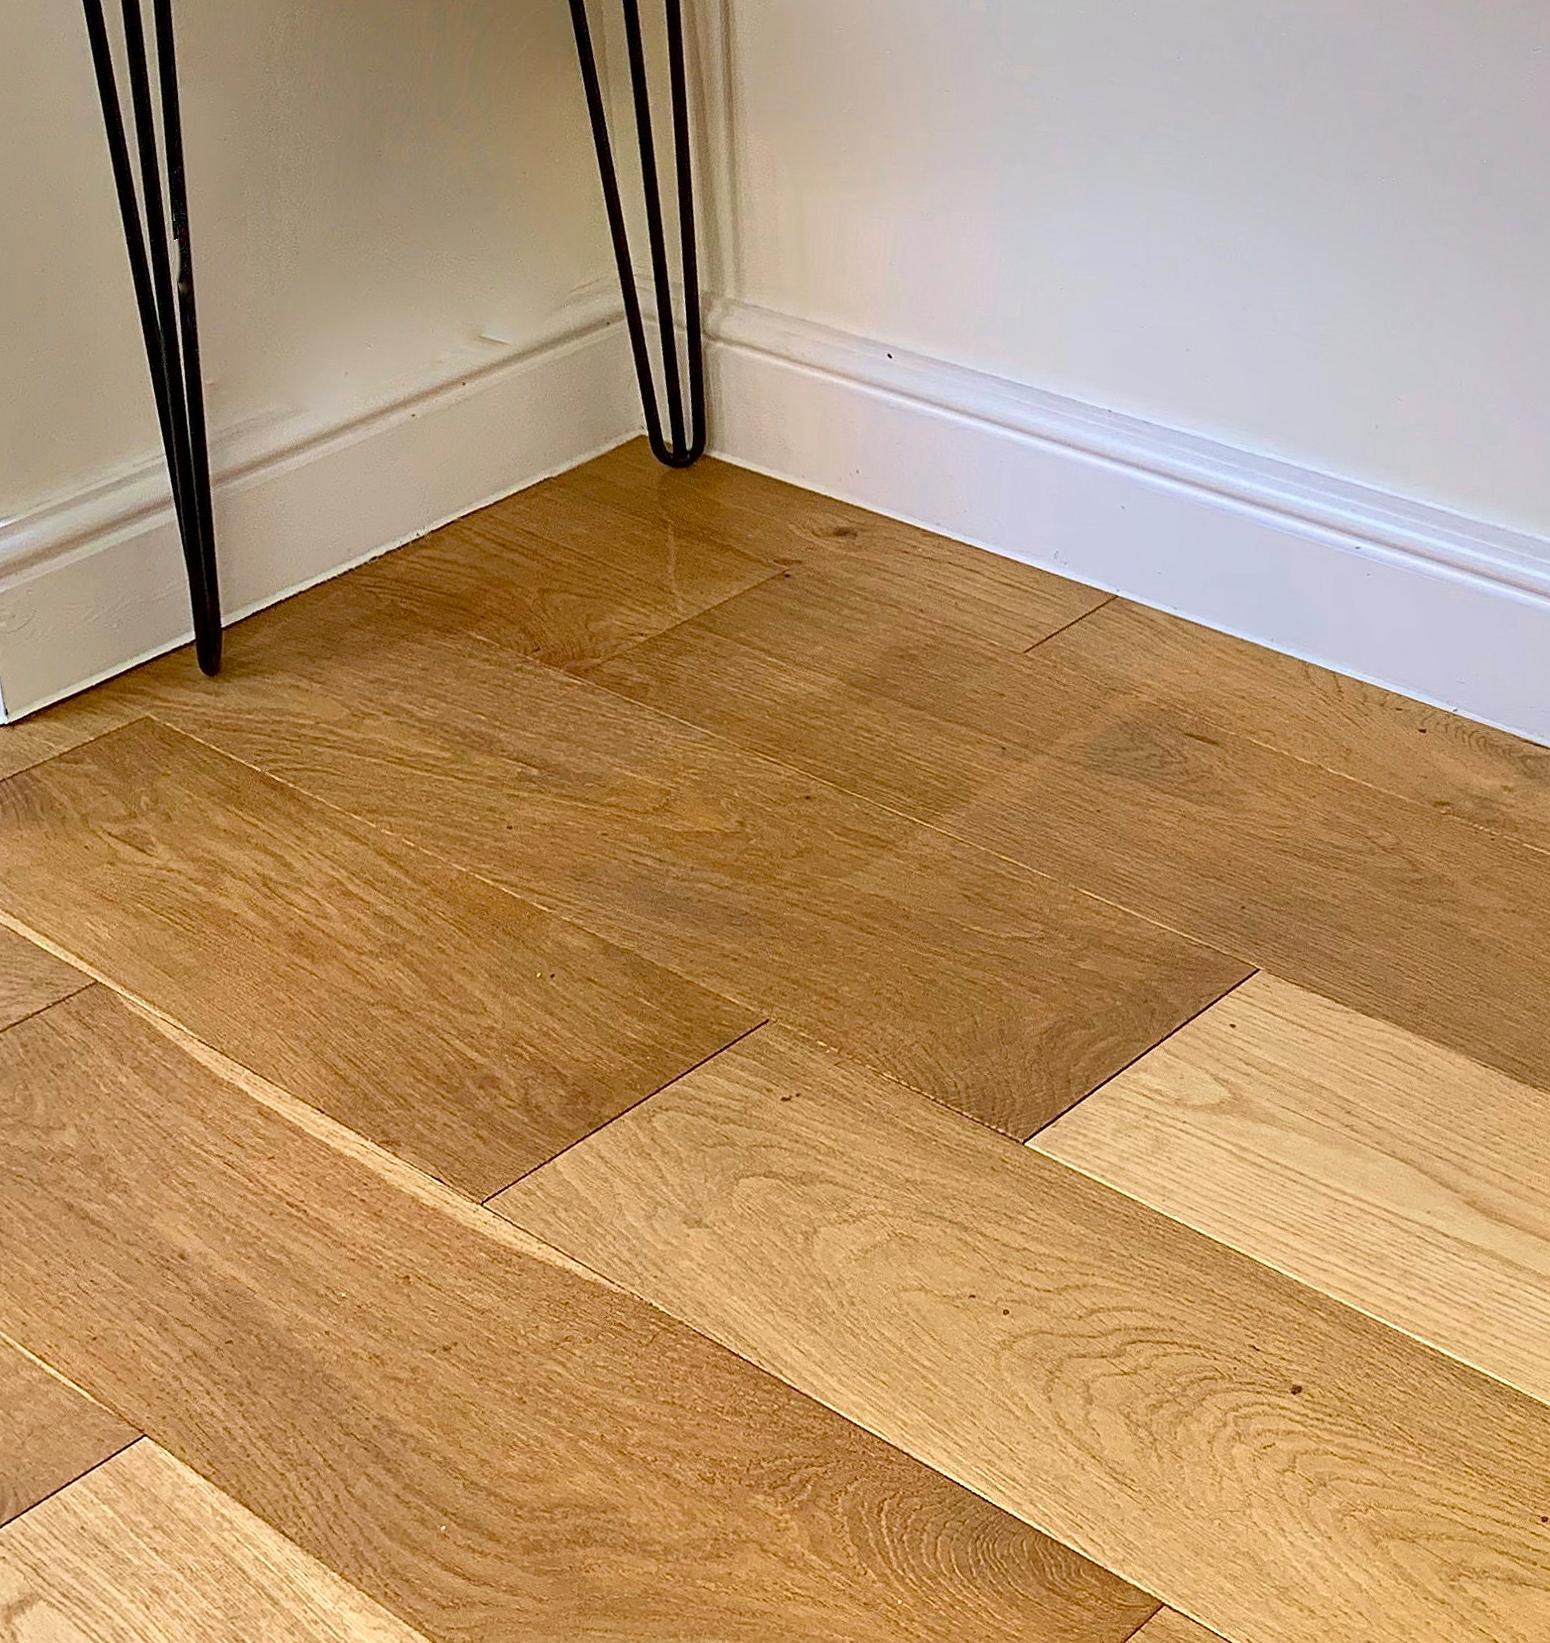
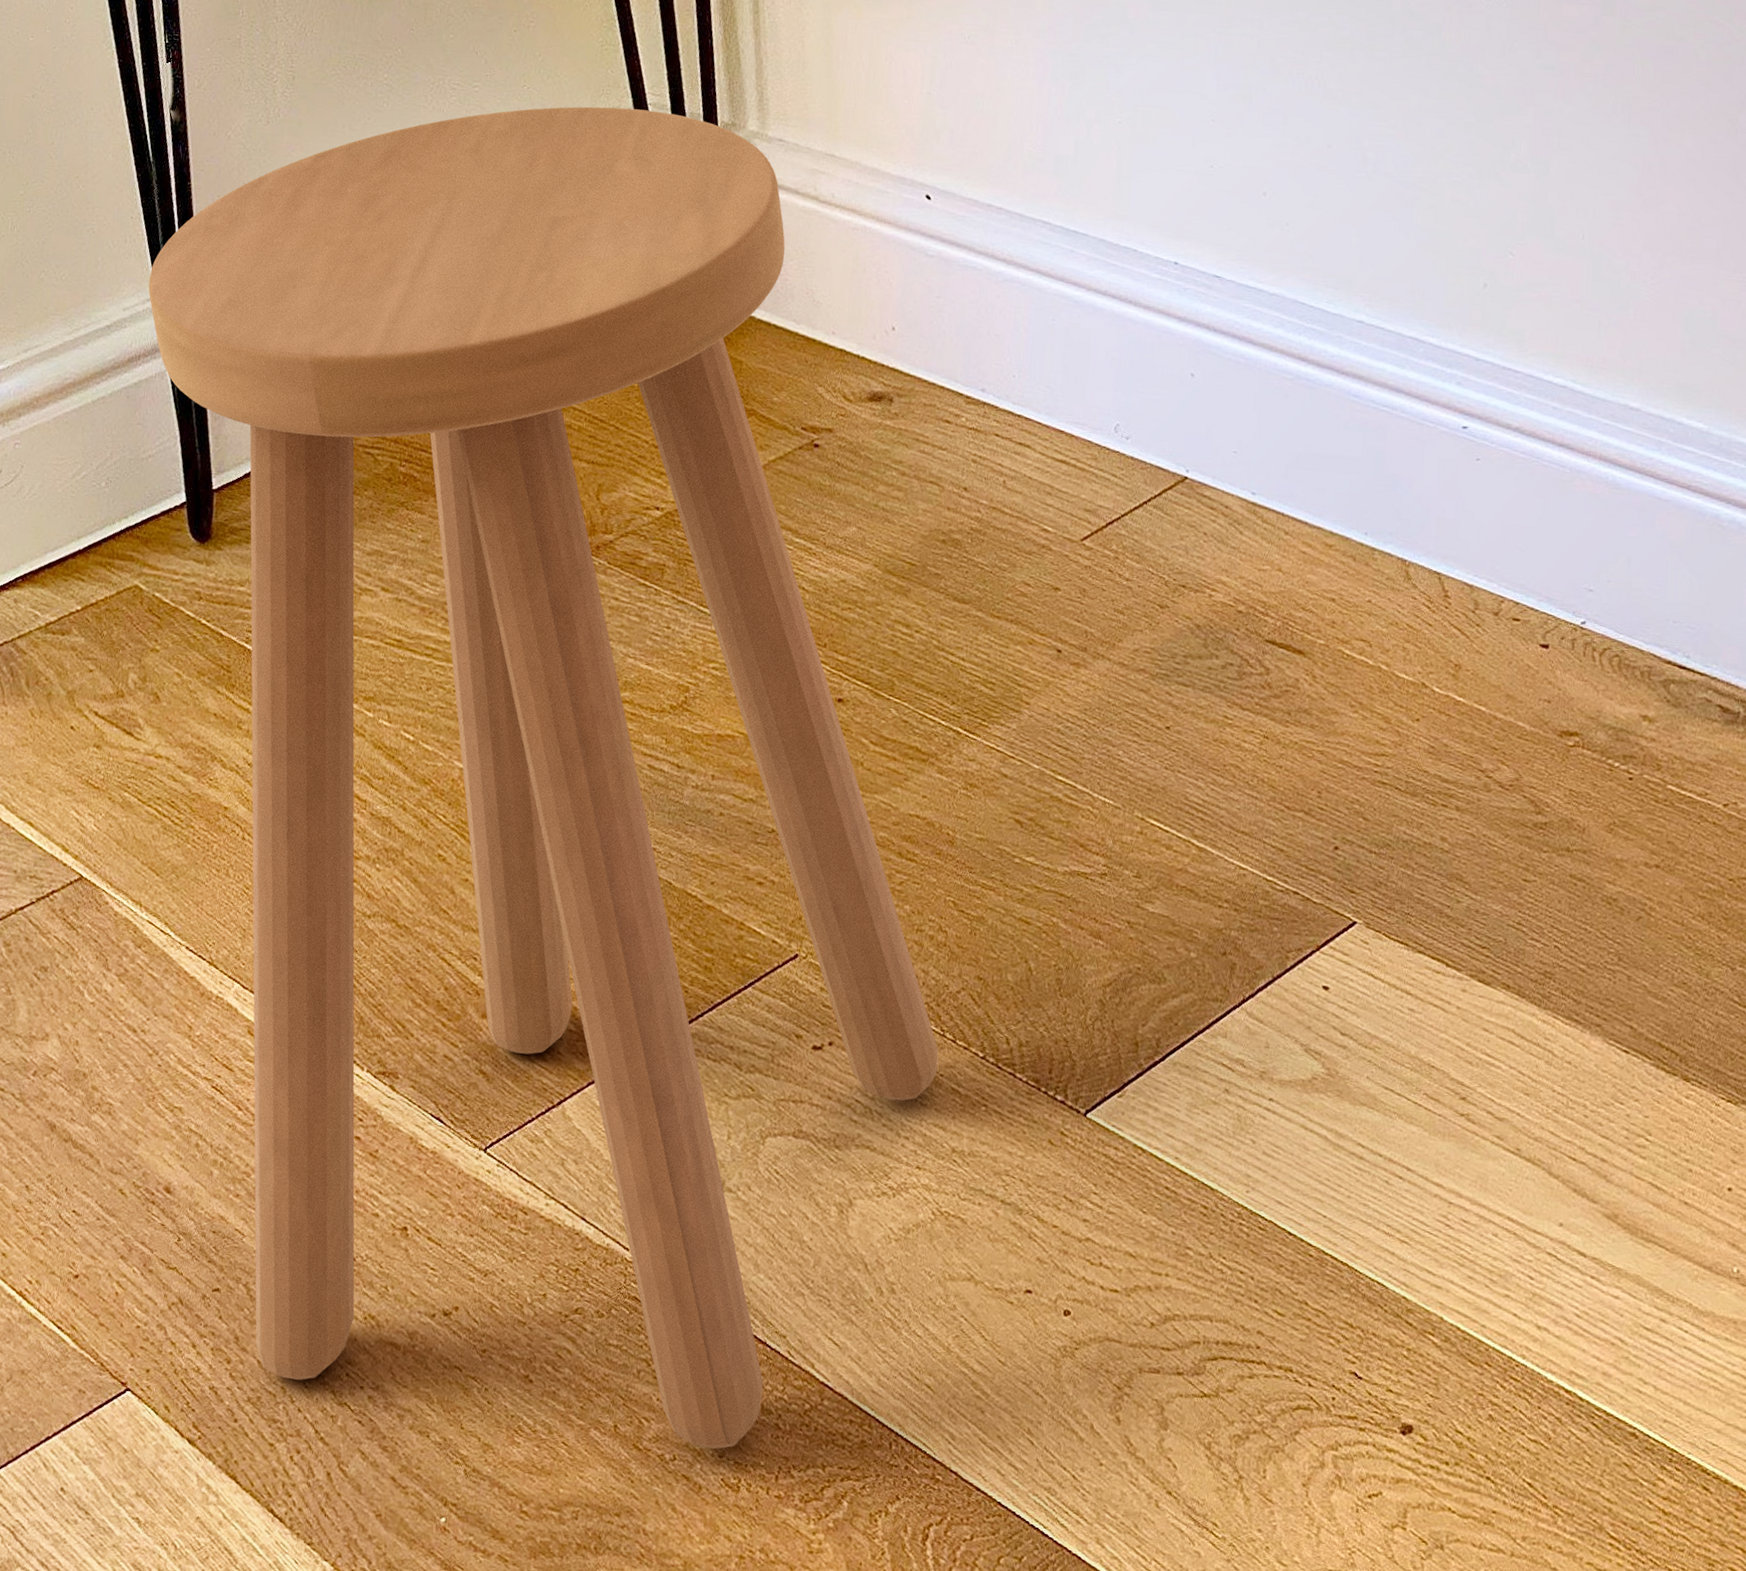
stool: none [157,277,895,1449] -> present [148,106,939,1449]

